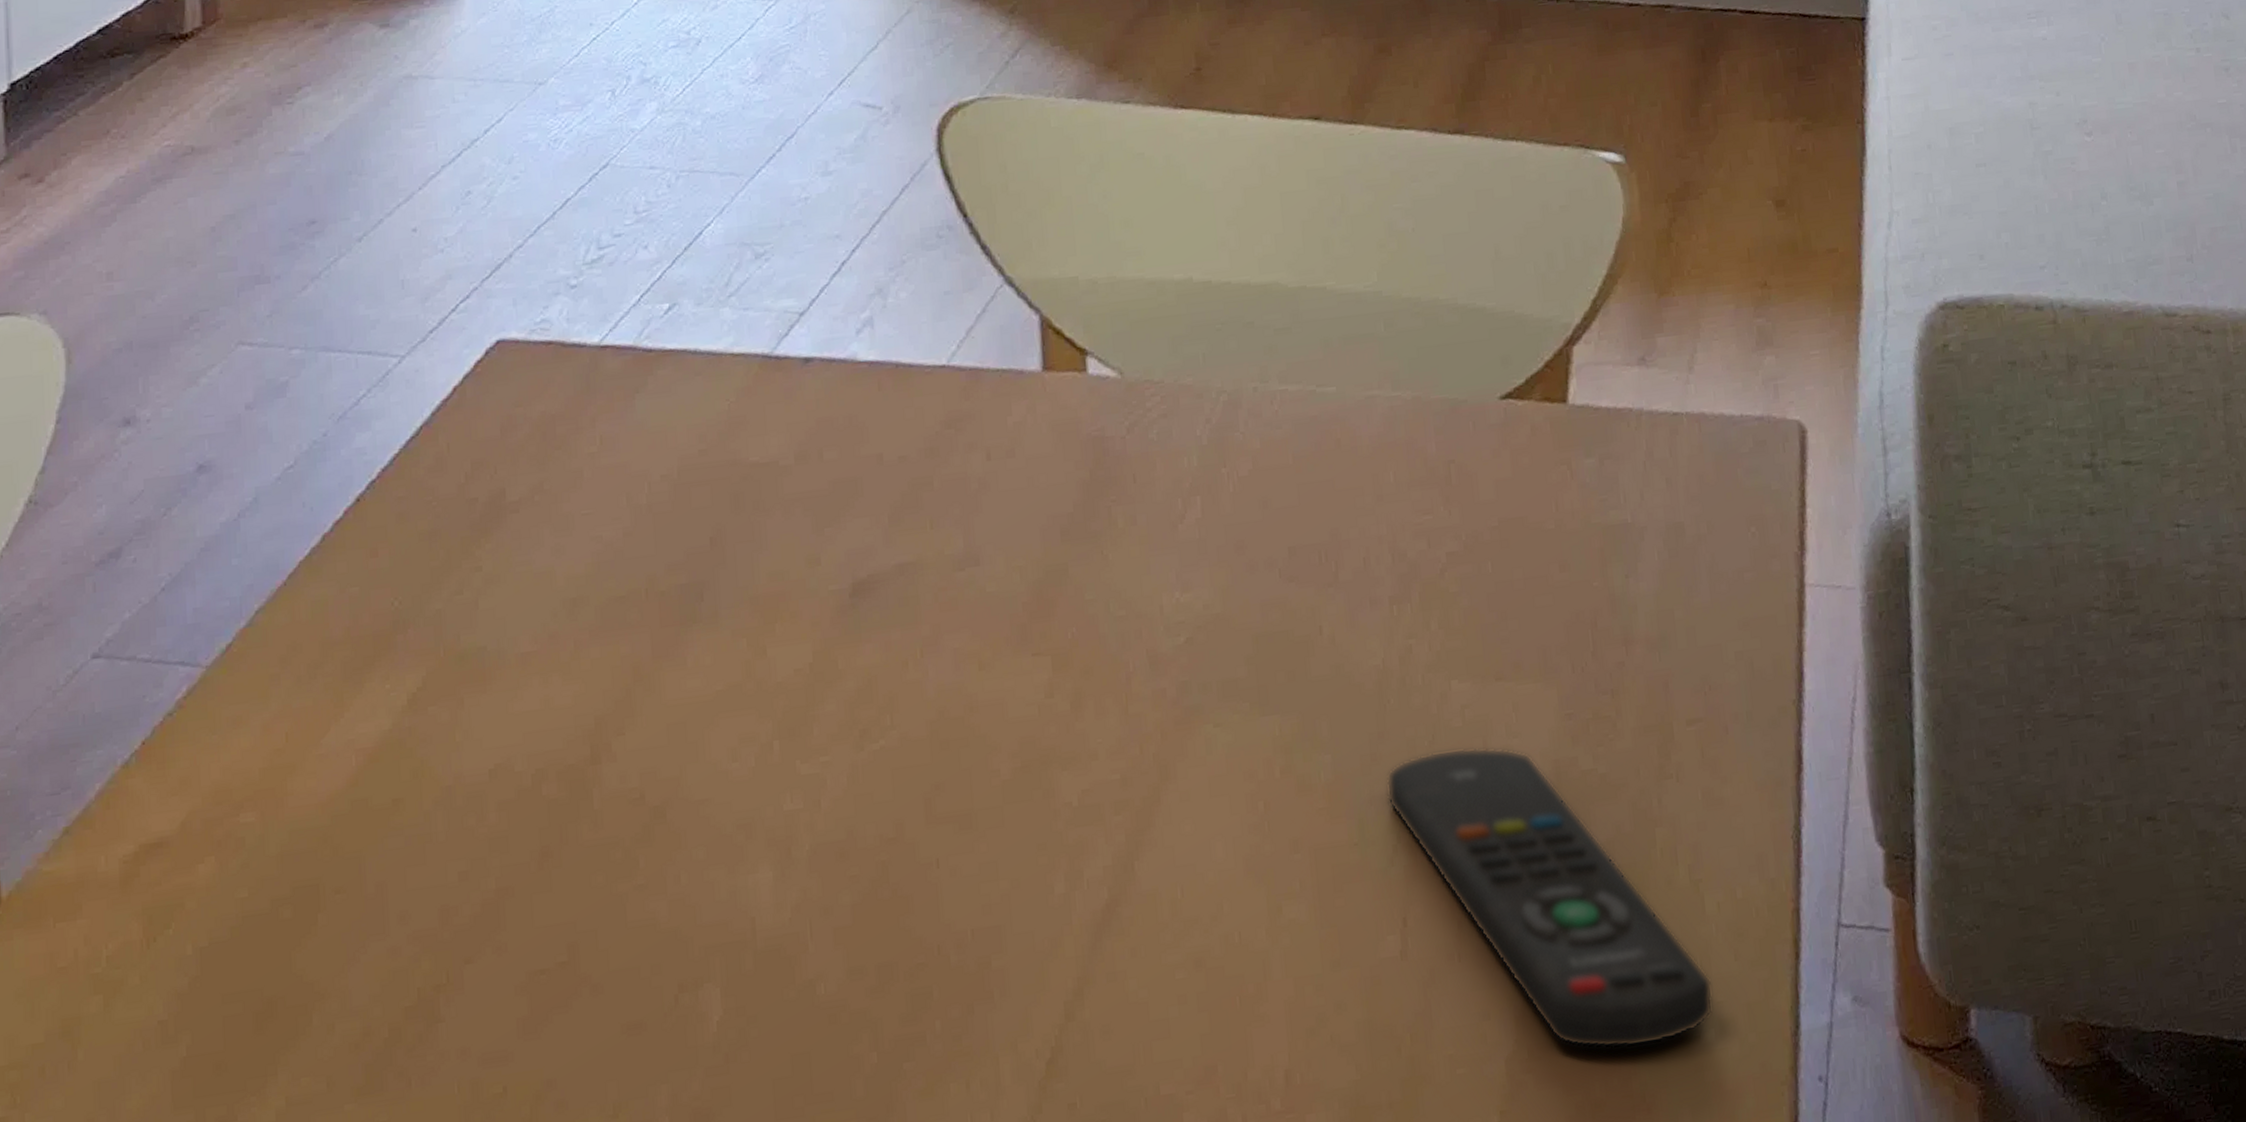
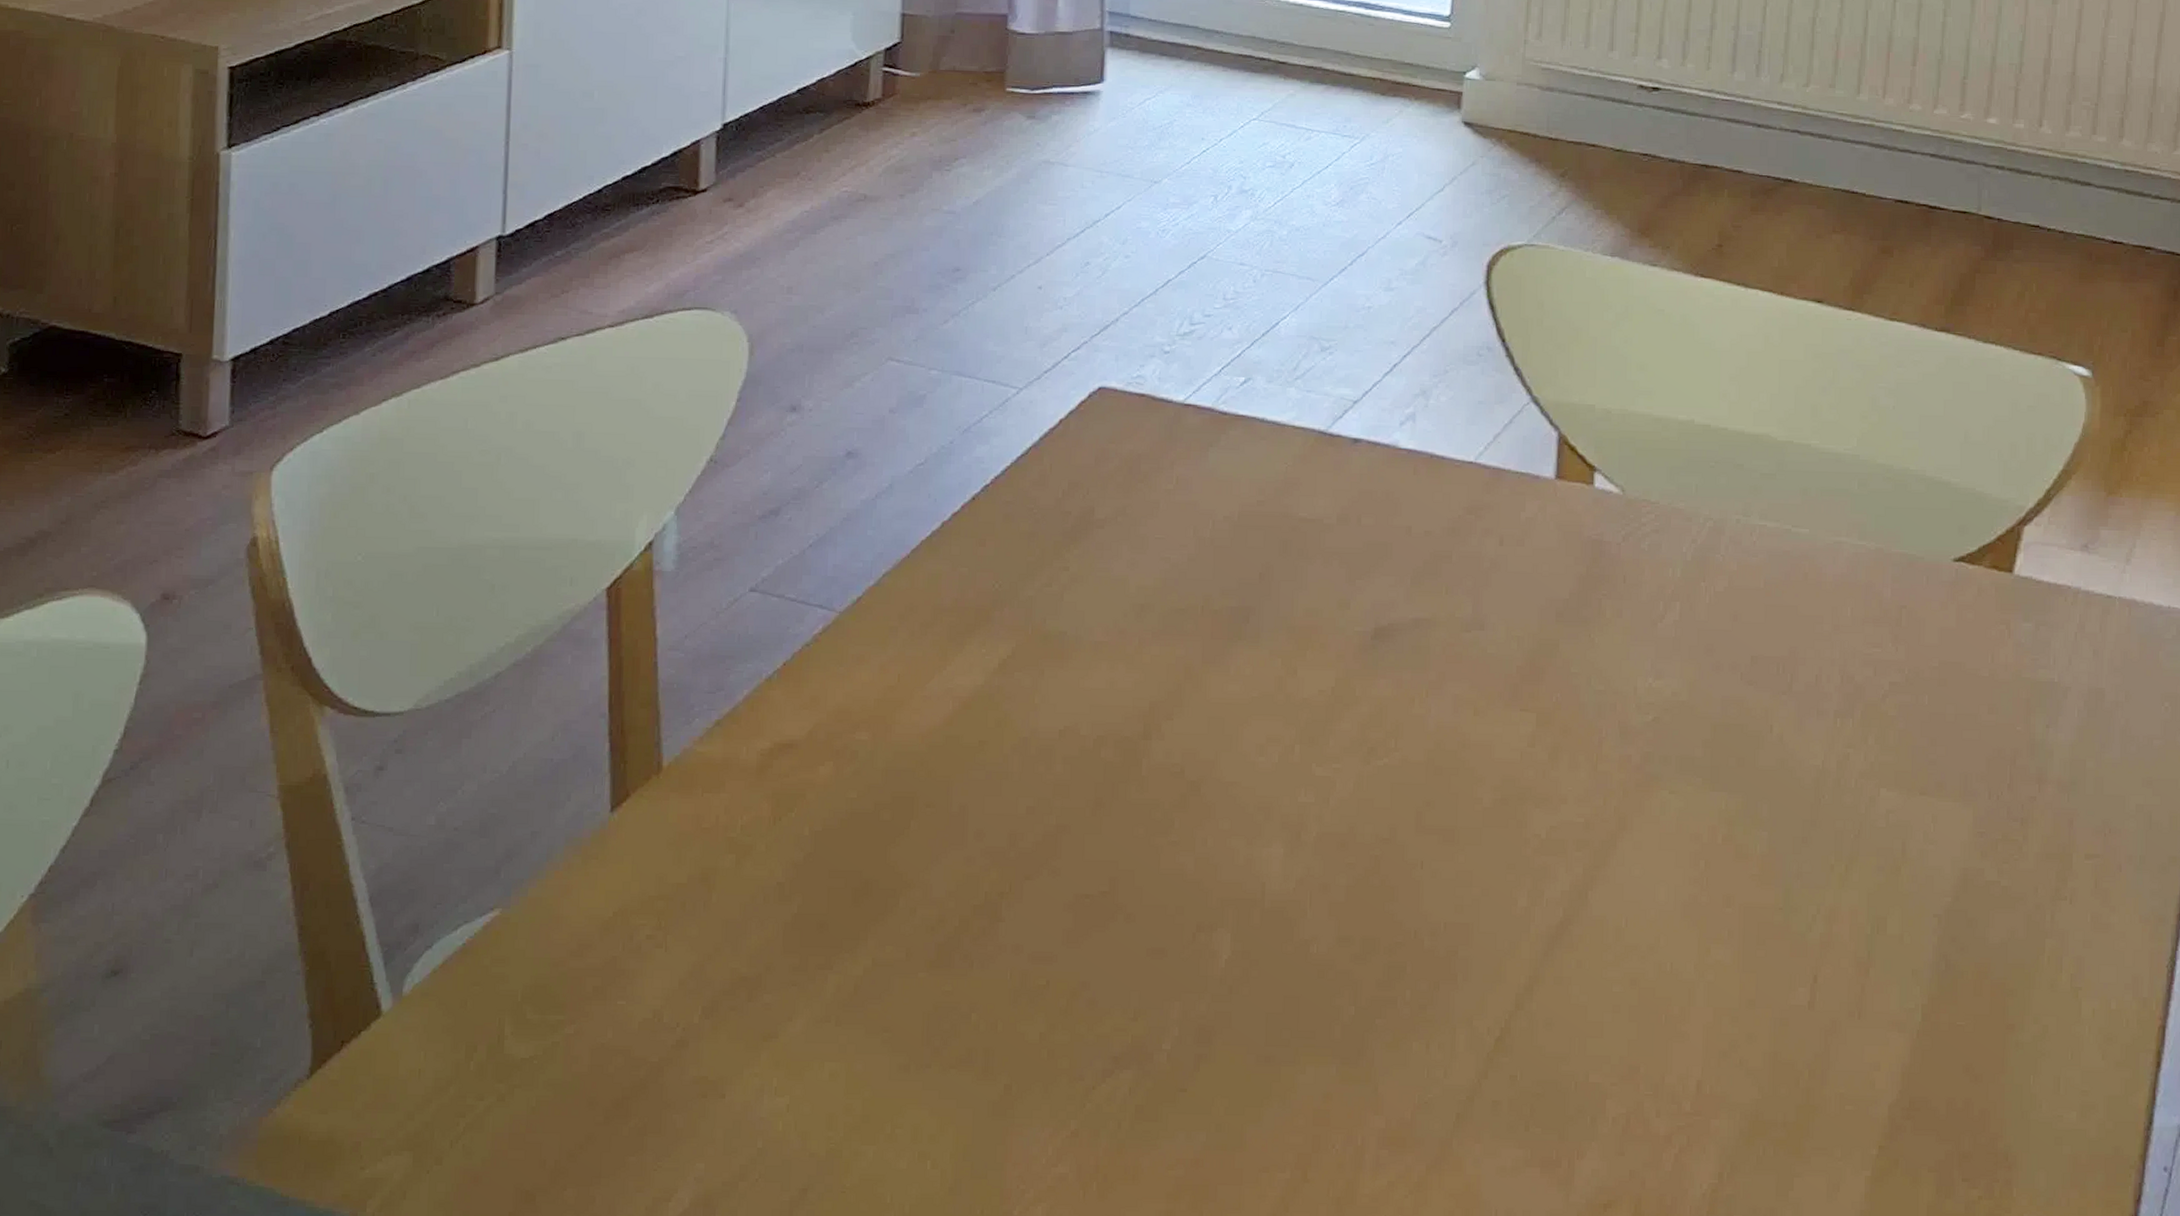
remote control: present [1386,747,1714,1049] -> none [1813,844,2079,1115]

